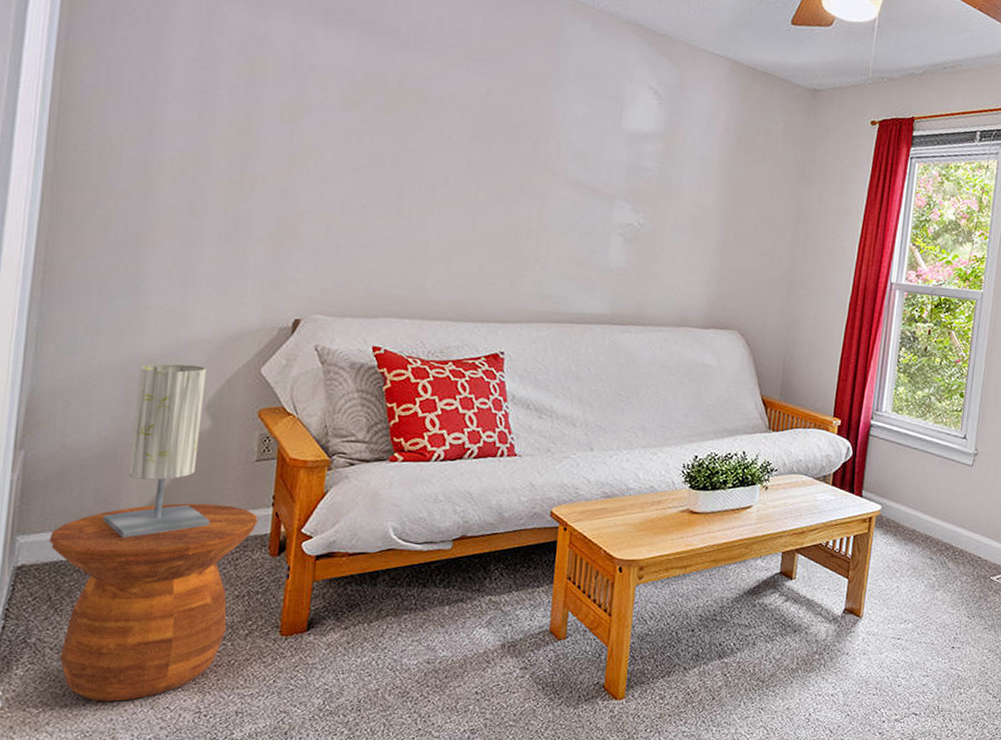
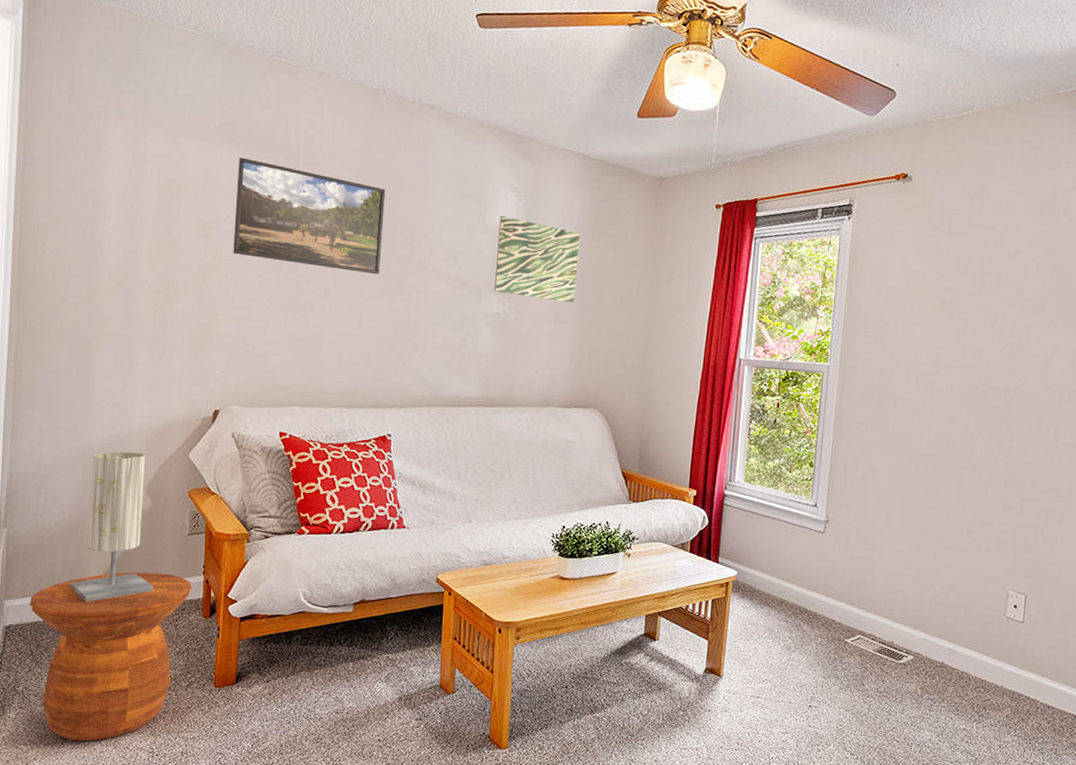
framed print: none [325,36,509,176] -> present [233,157,386,275]
wall art: none [629,119,725,217] -> present [495,216,580,303]

